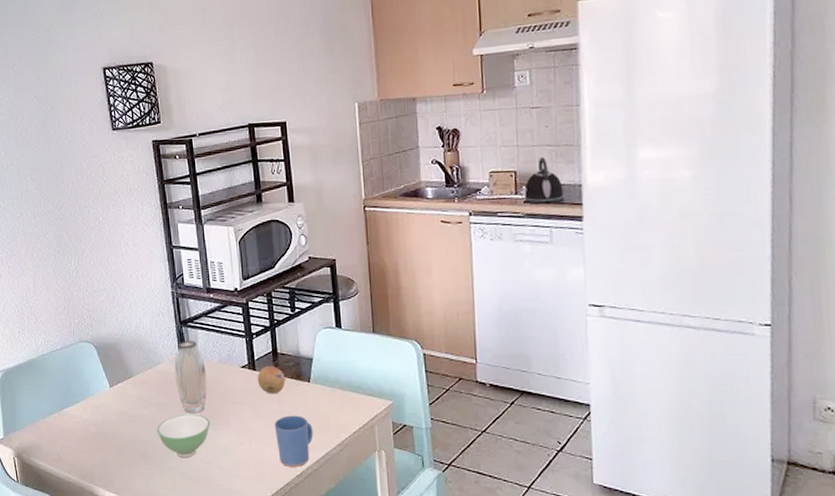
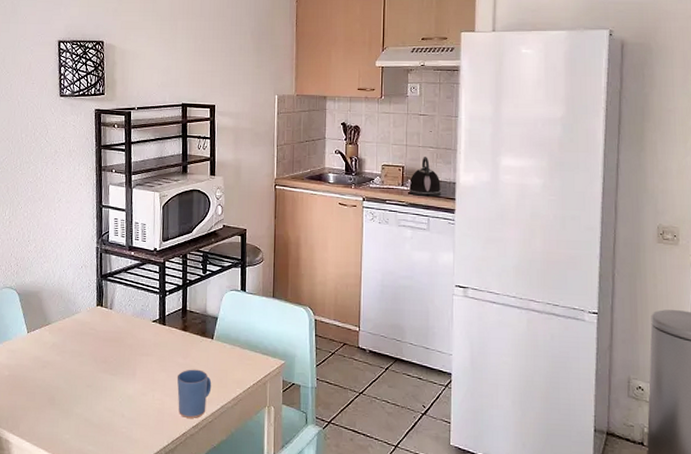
bowl: present [156,414,211,458] -> none [66,362,119,405]
vase: present [174,341,207,412] -> none [90,293,120,362]
fruit: present [257,365,286,394] -> none [166,321,191,349]

